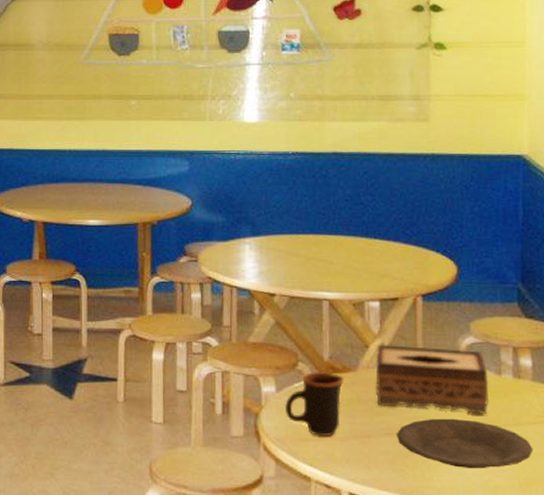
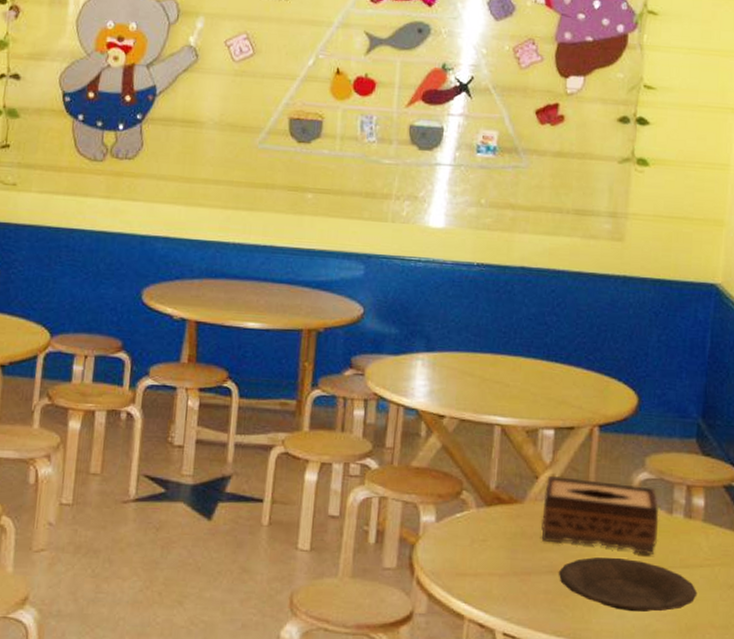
mug: present [284,371,344,437] -> none [443,501,509,573]

